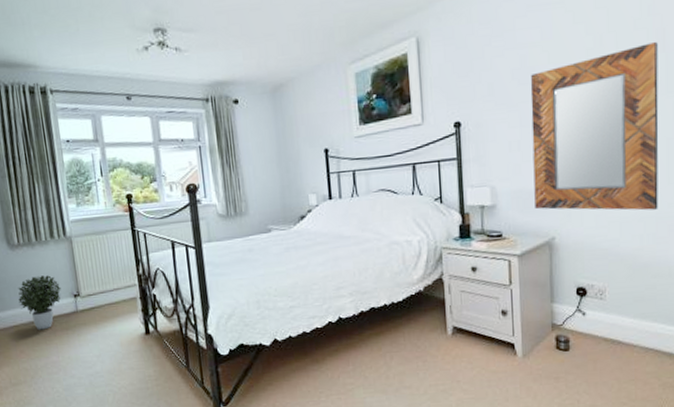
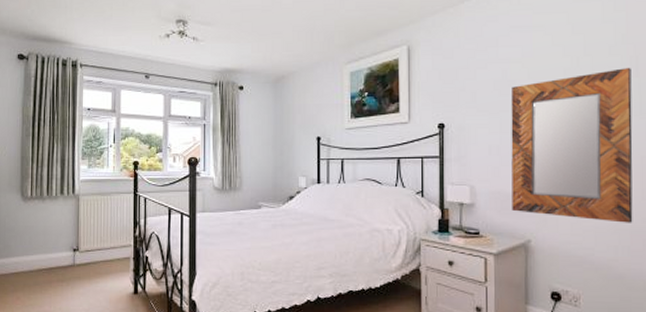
potted plant: present [18,275,62,330] -> none [23,228,63,279]

